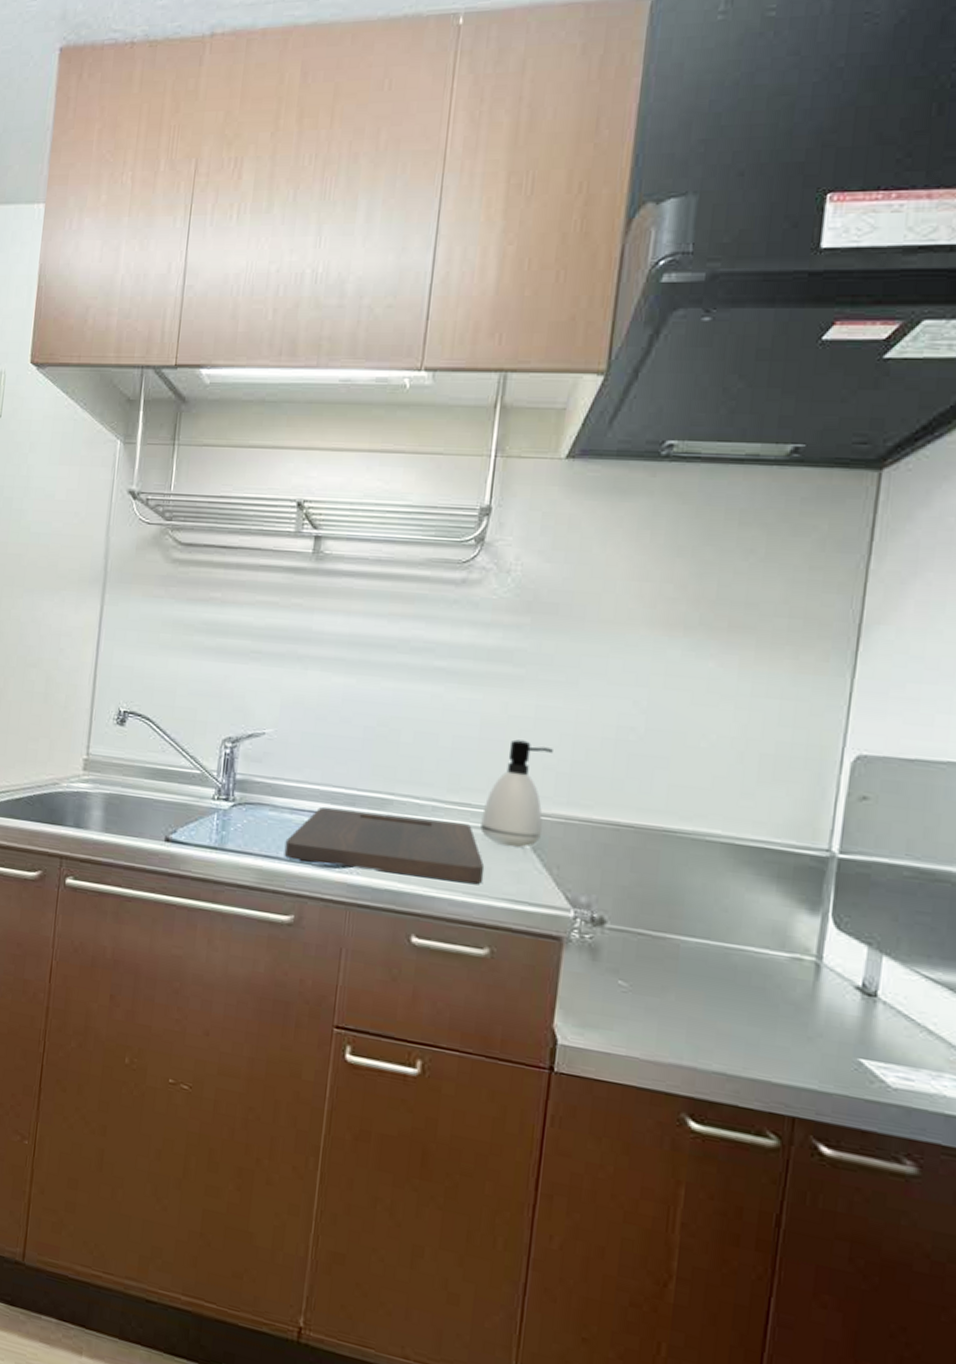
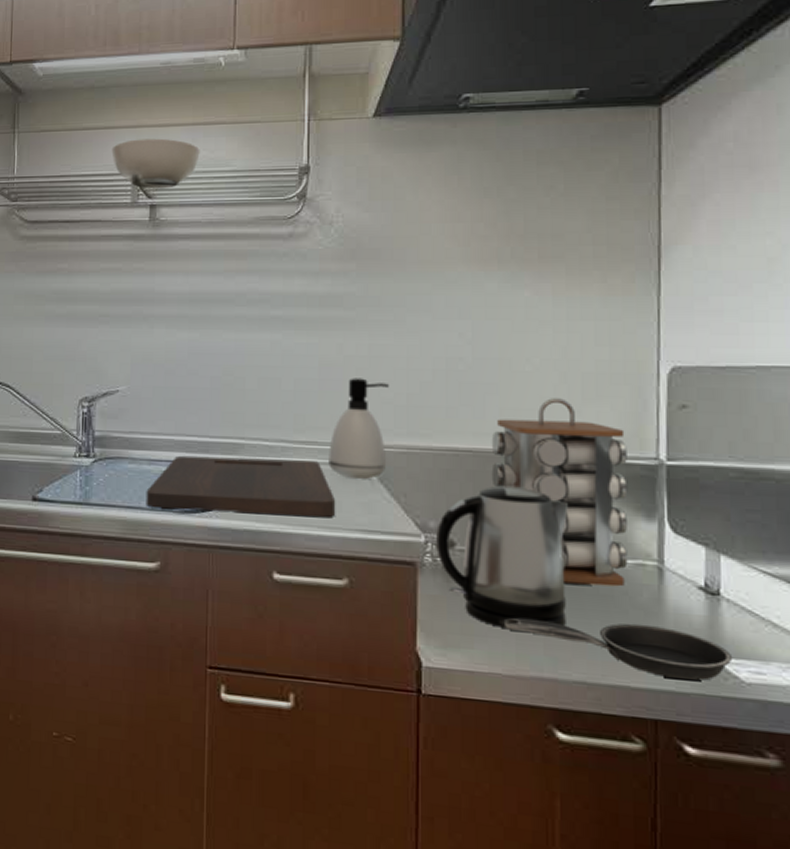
bowl: none [278,462,374,520] -> present [111,138,200,189]
kettle: none [584,864,729,1015] -> present [435,485,568,629]
frying pan: none [646,1002,882,1082] -> present [503,618,733,681]
spice rack: none [651,778,799,980] -> present [491,398,628,587]

